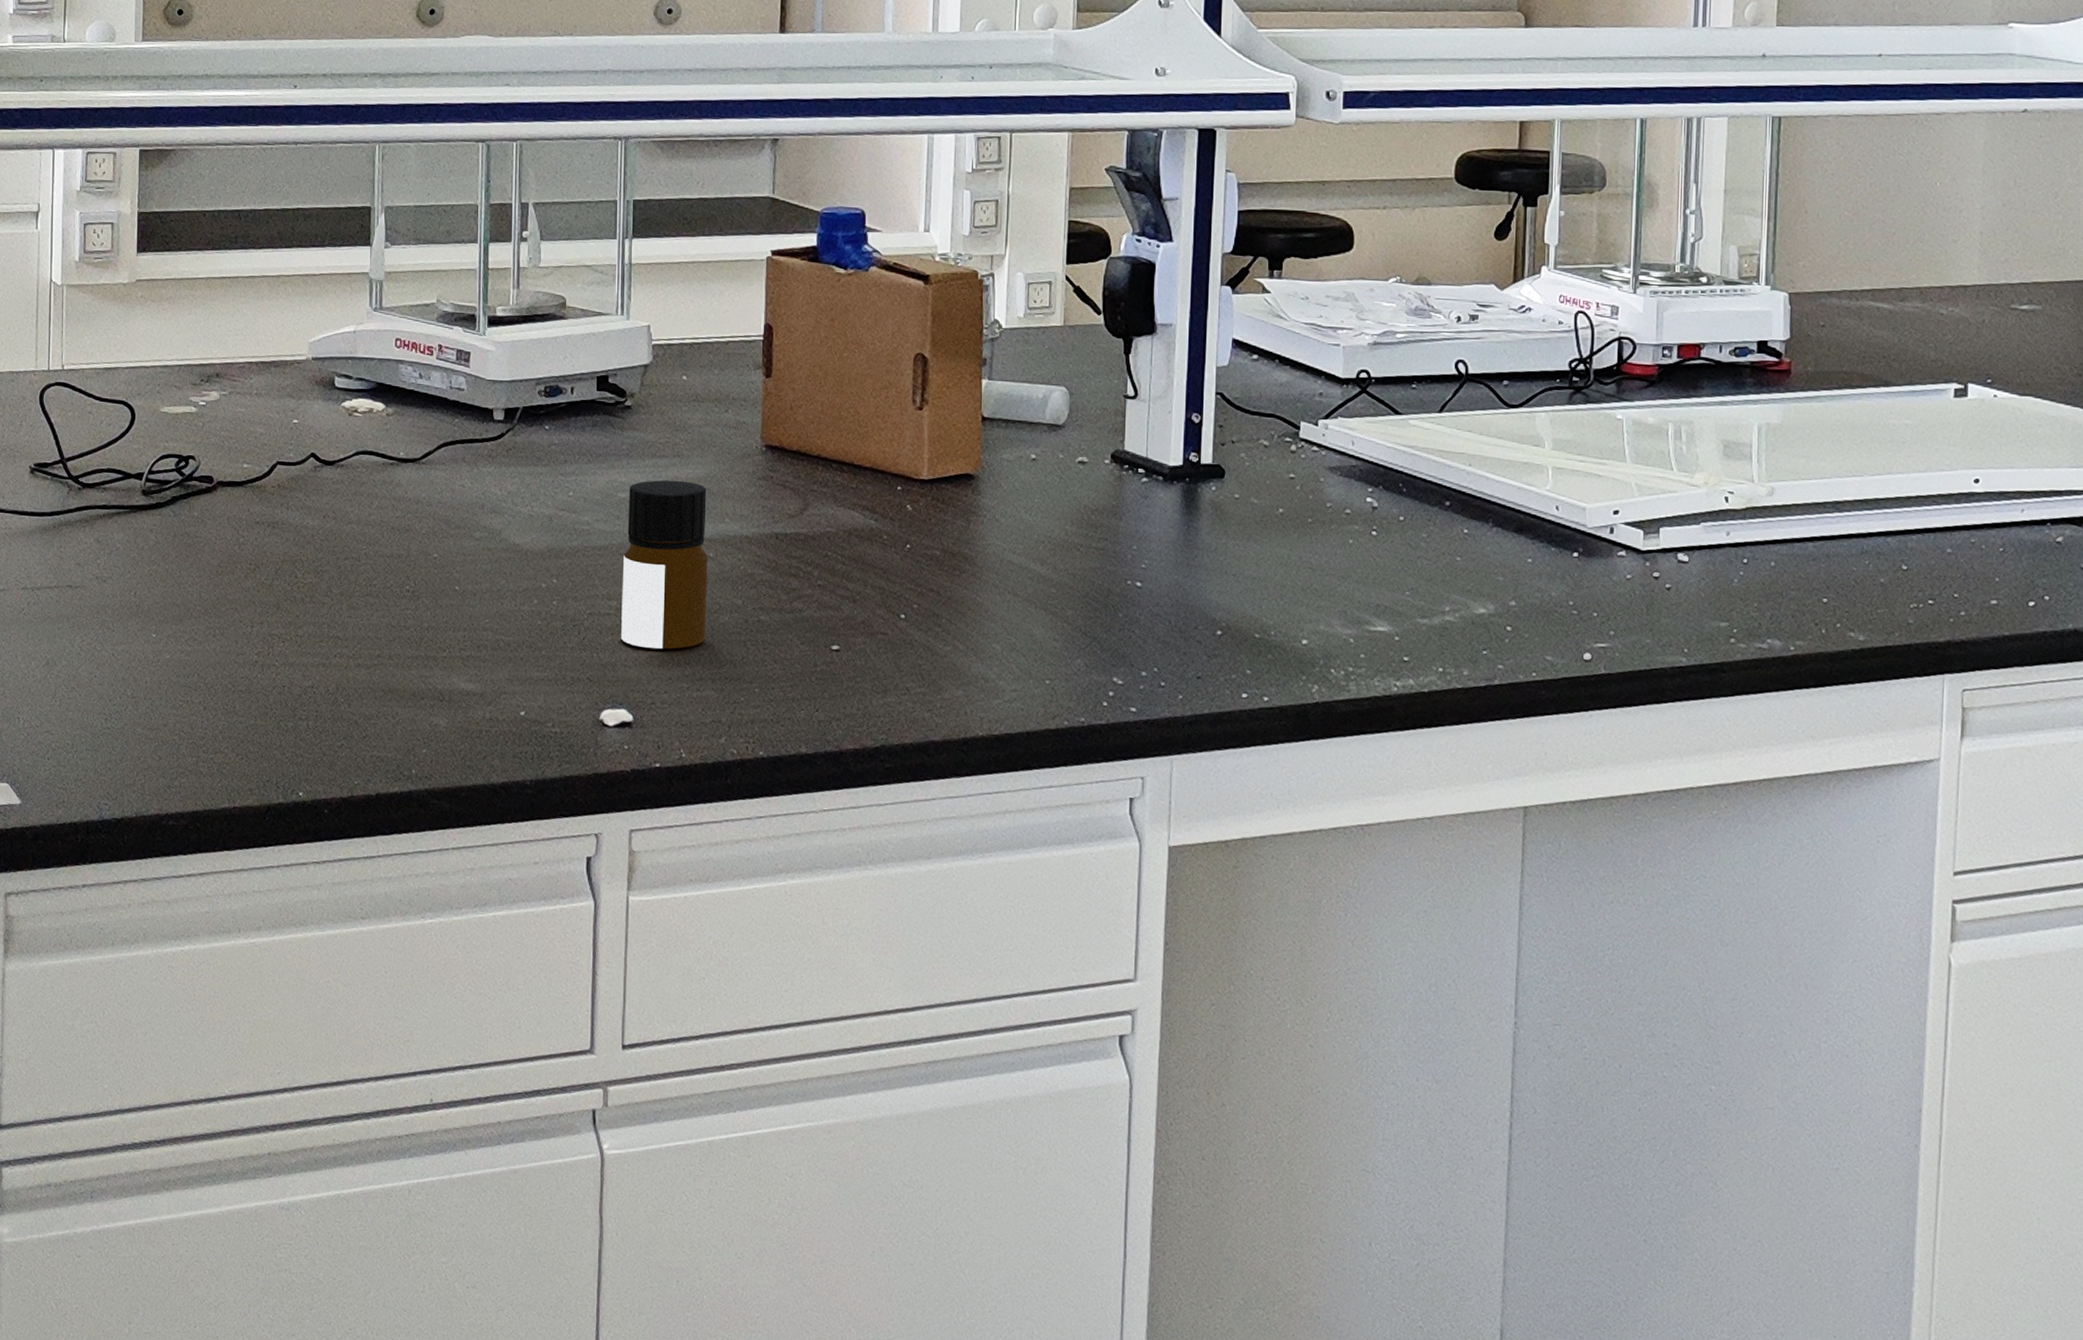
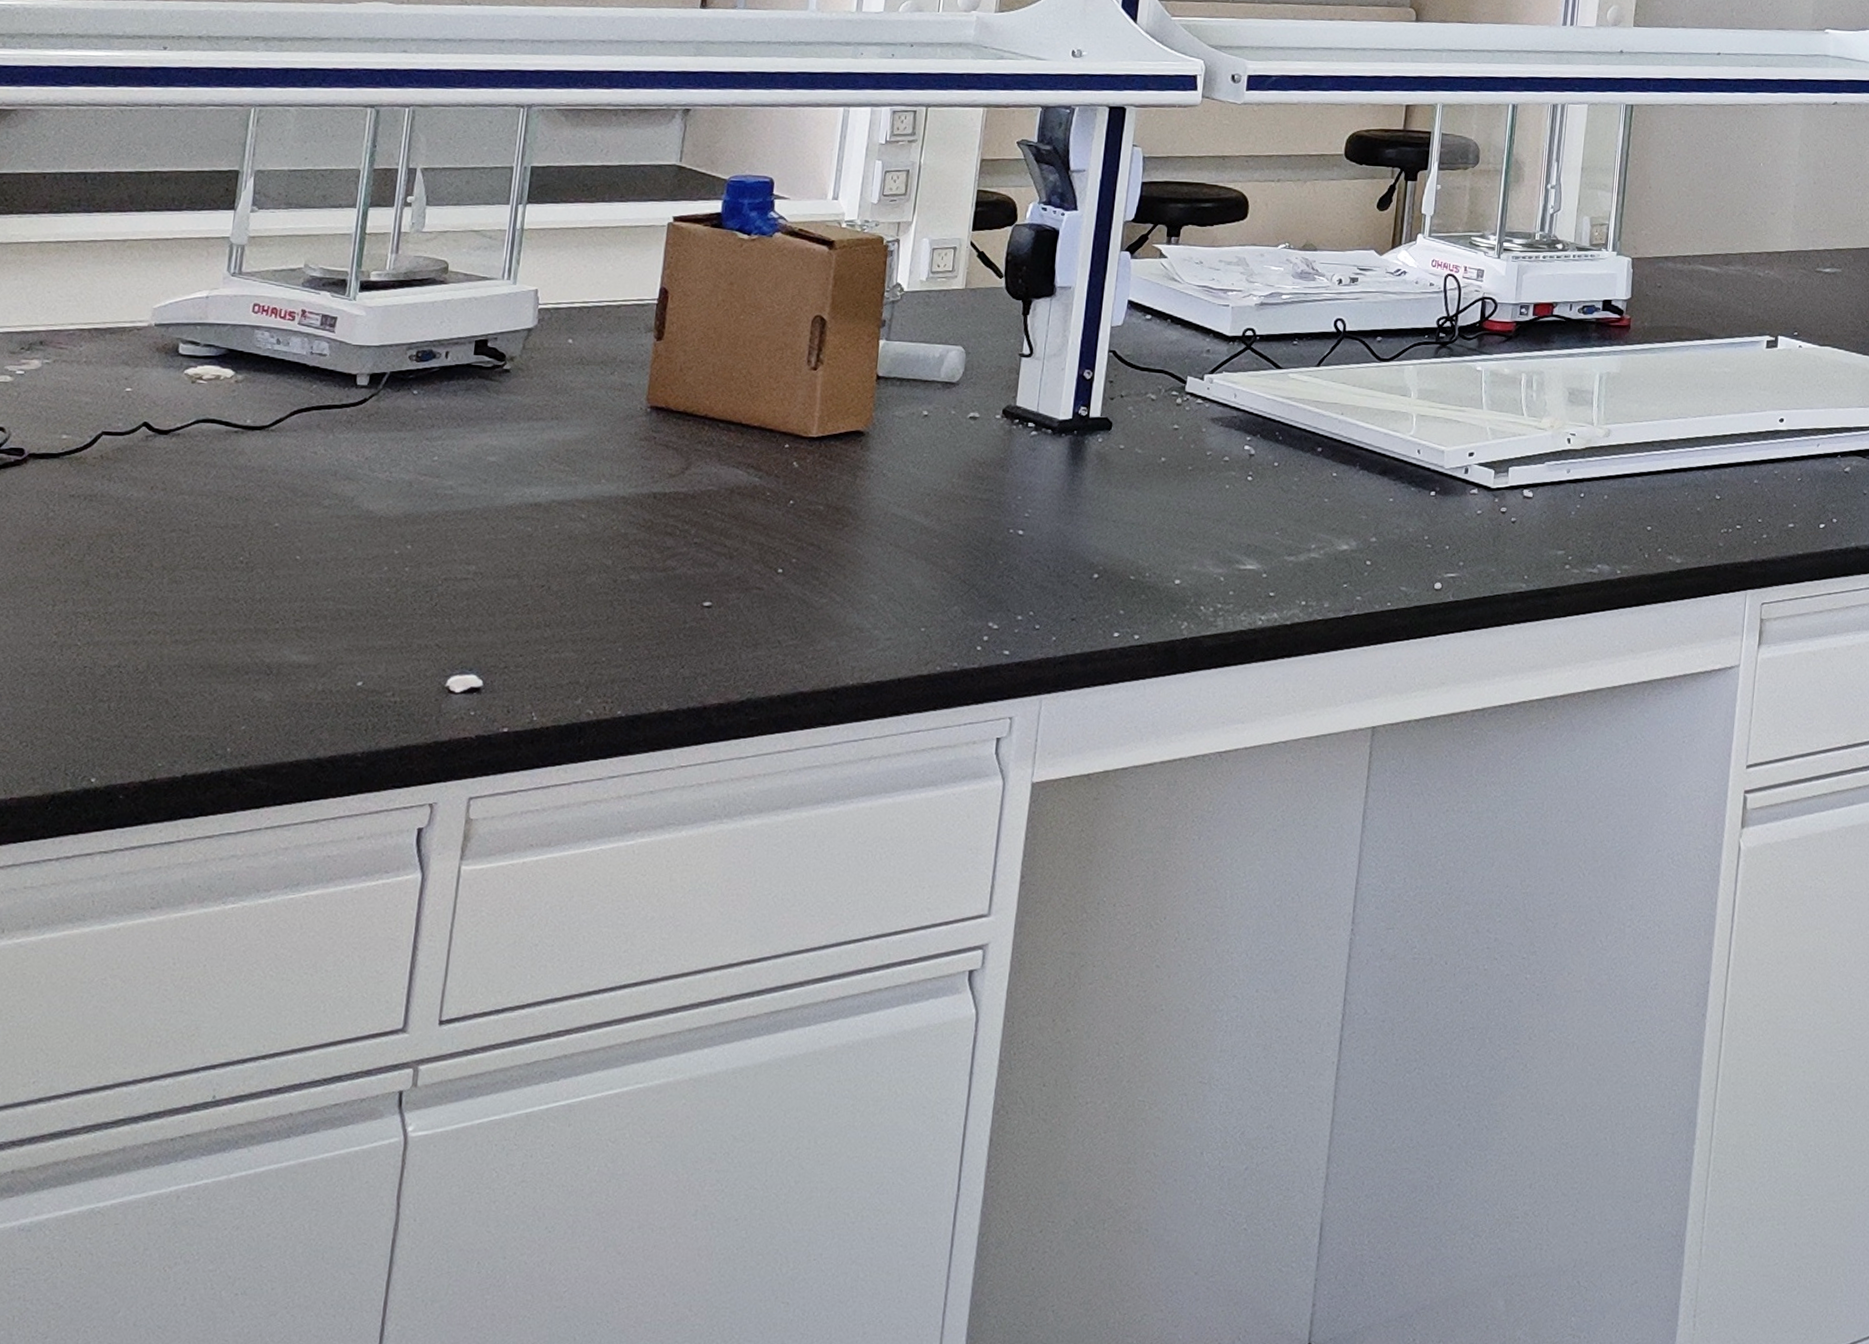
bottle: present [621,479,708,649] -> none [477,442,584,612]

